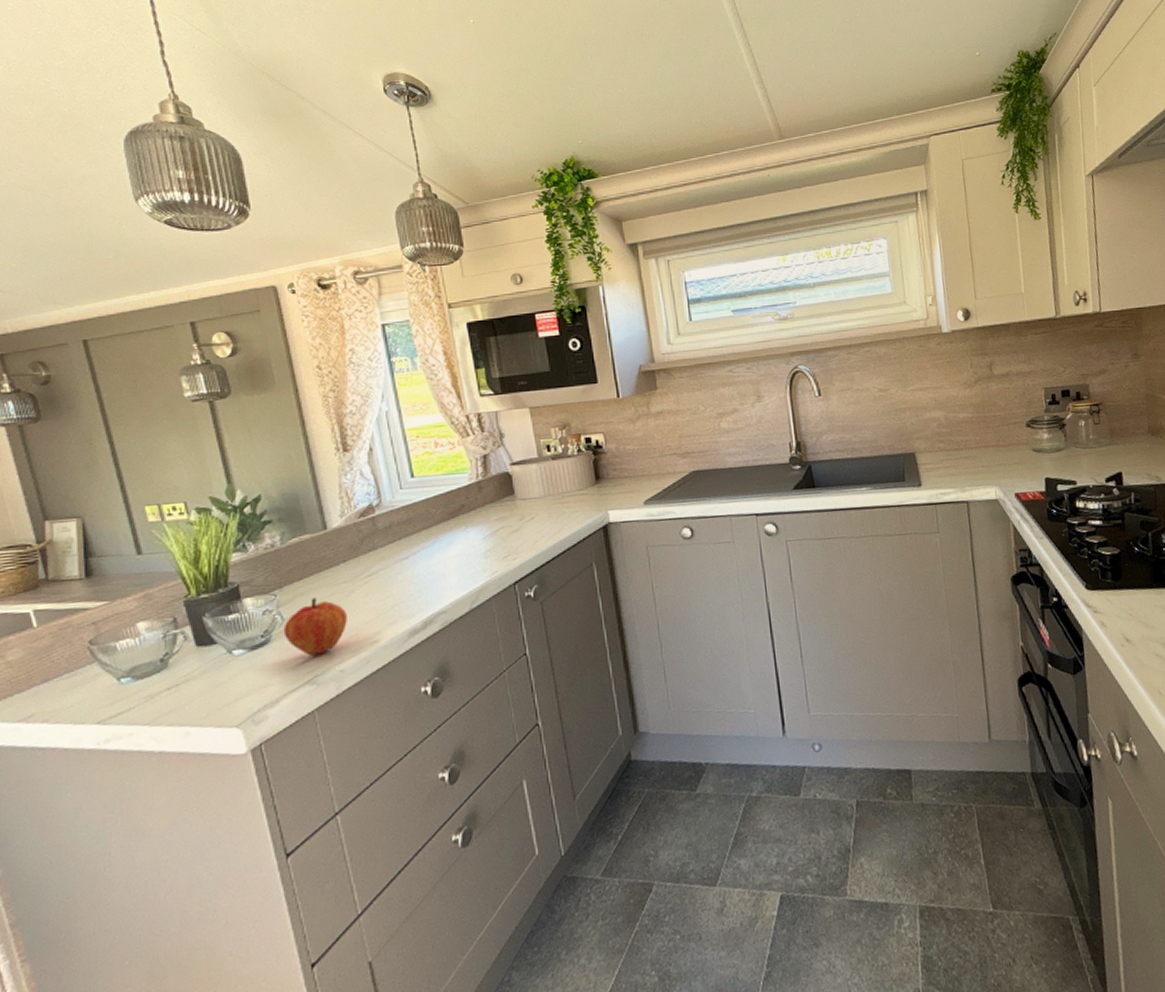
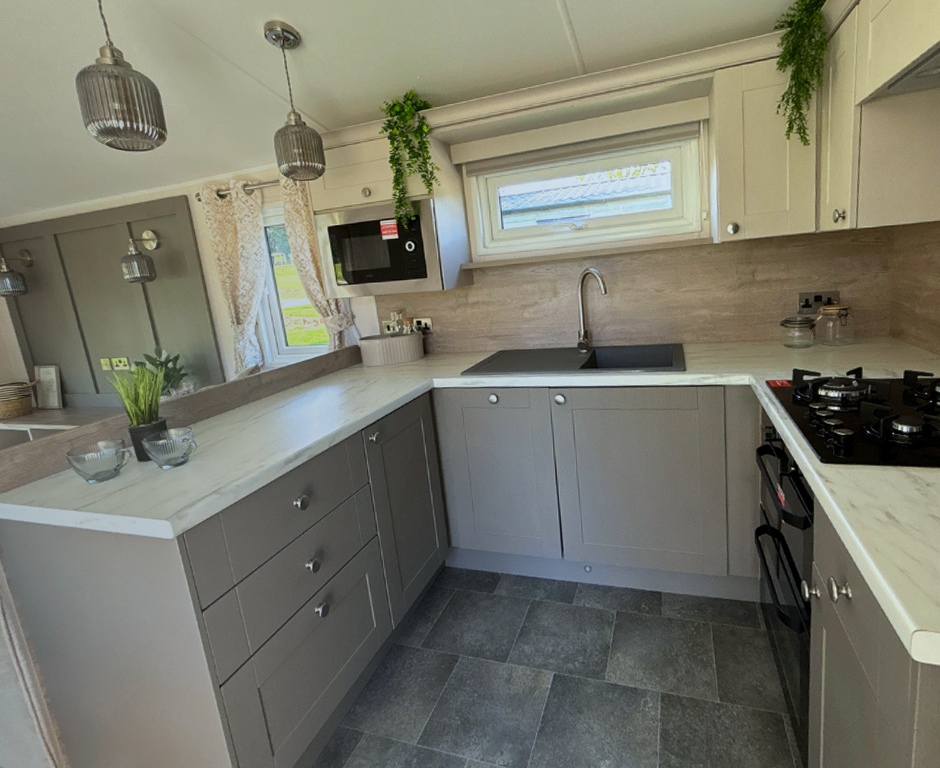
fruit: present [283,597,347,656] -> none [197,432,241,473]

